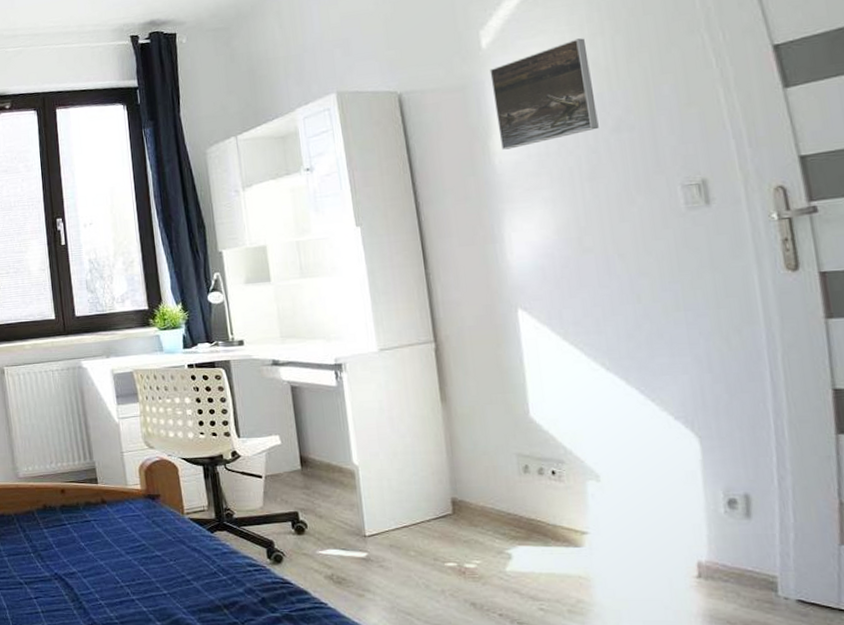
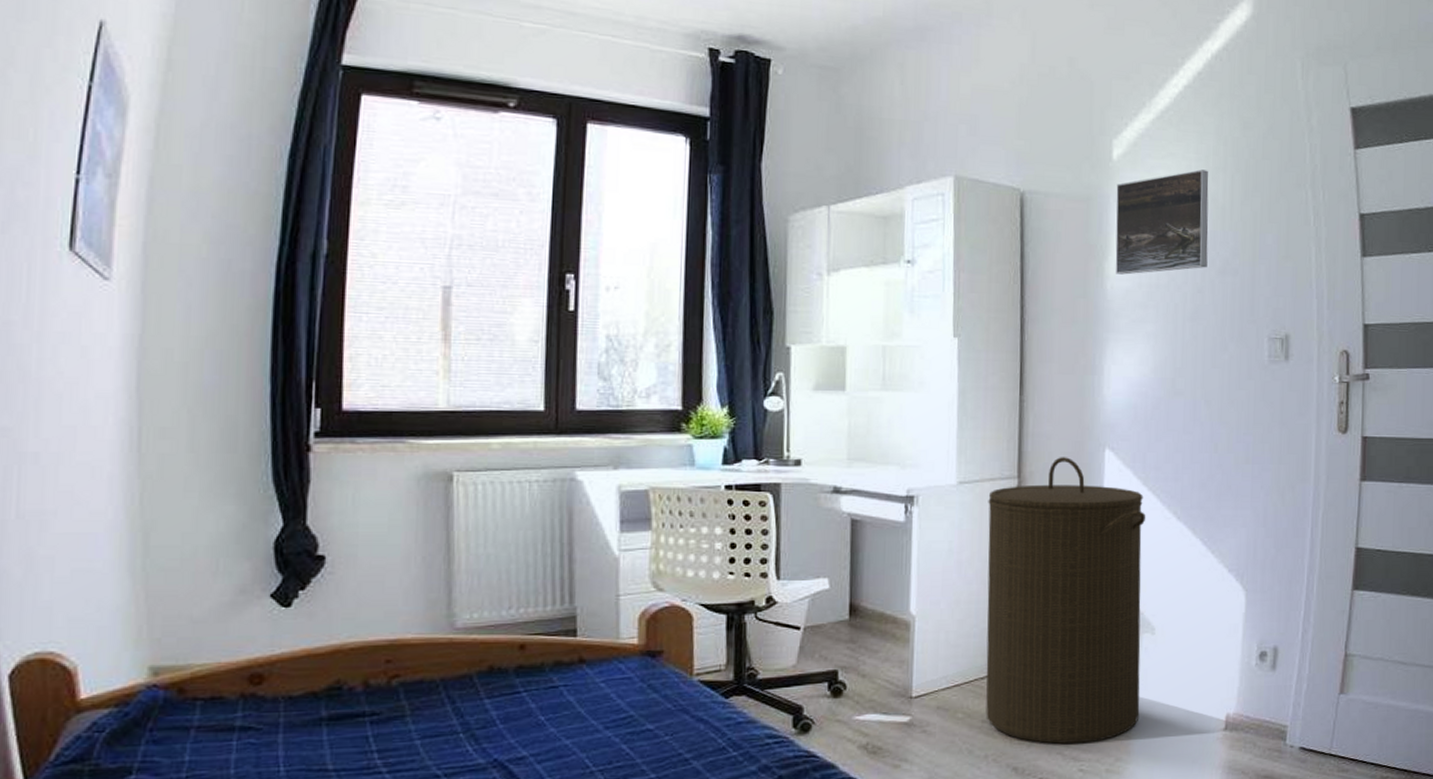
laundry hamper: none [409,320,597,584] -> present [986,457,1145,744]

